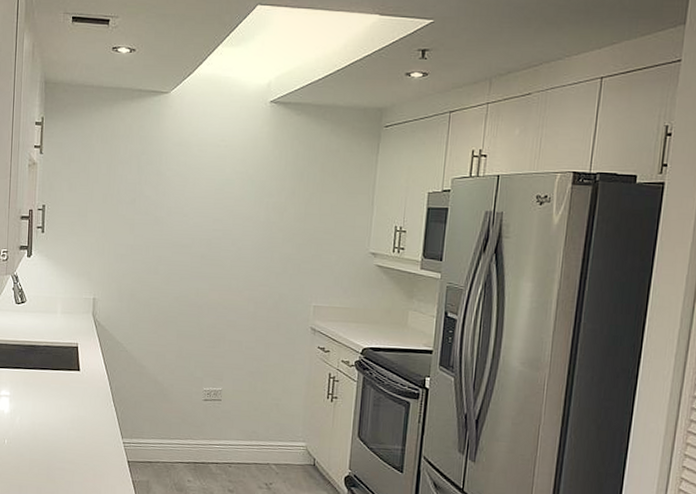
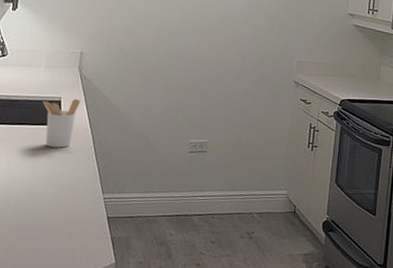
utensil holder: none [61,344,96,393] -> present [42,98,80,148]

